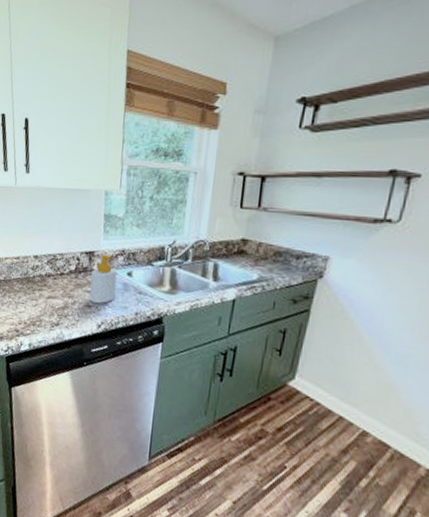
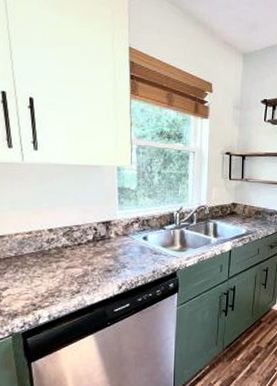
soap bottle: present [89,254,117,304] -> none [109,223,134,268]

